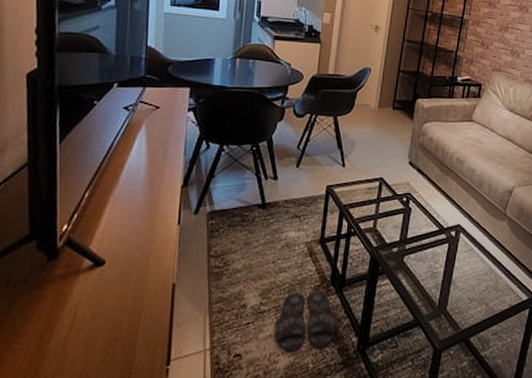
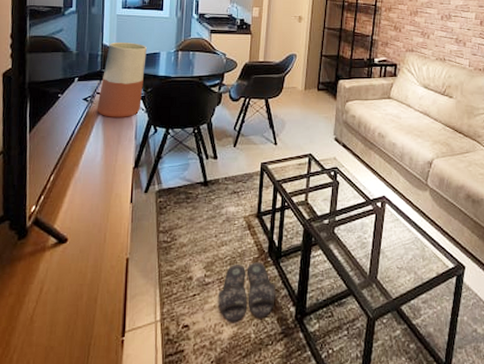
vase: none [139,44,199,130] -> present [97,42,147,117]

